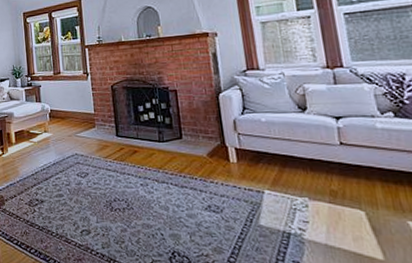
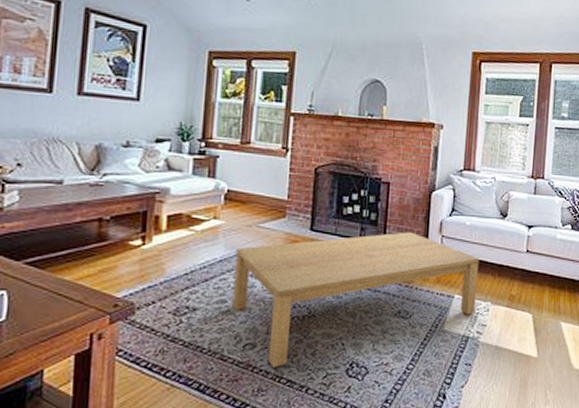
coffee table: none [64,132,291,251] -> present [232,232,479,367]

